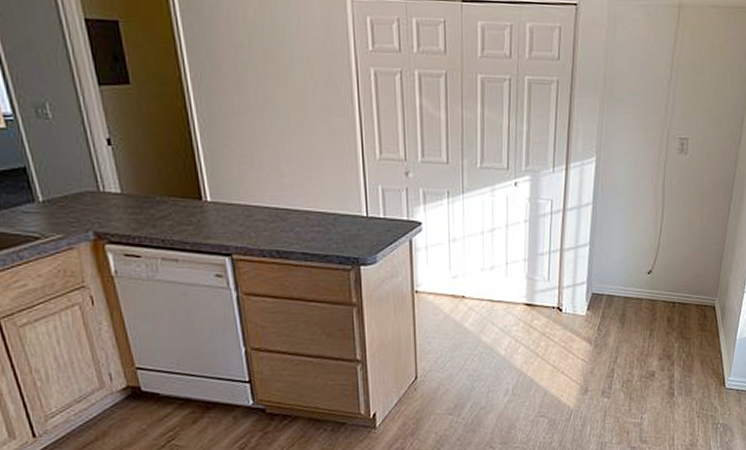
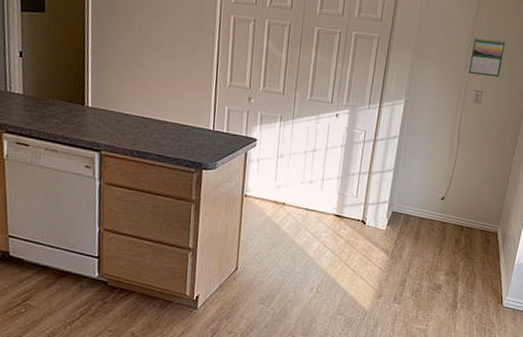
calendar: none [670,71,713,120] -> present [468,38,506,78]

